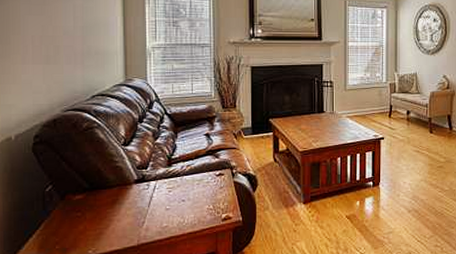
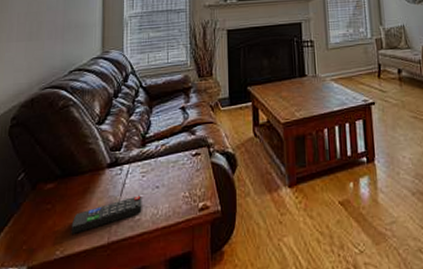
remote control: none [102,207,169,237] -> present [71,195,142,234]

